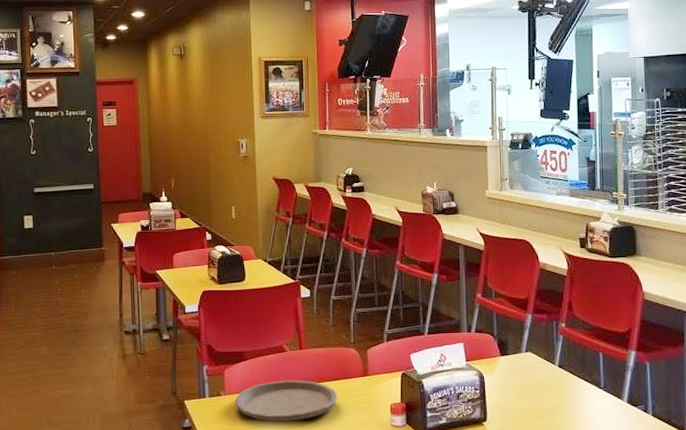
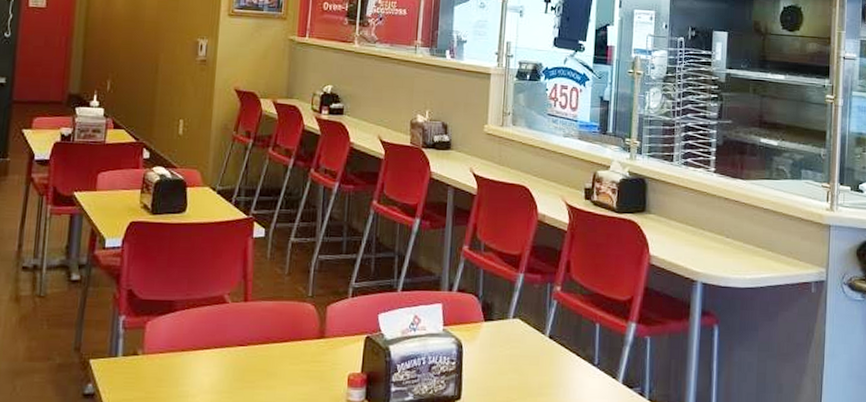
plate: present [234,380,338,421] -> none [154,339,285,391]

